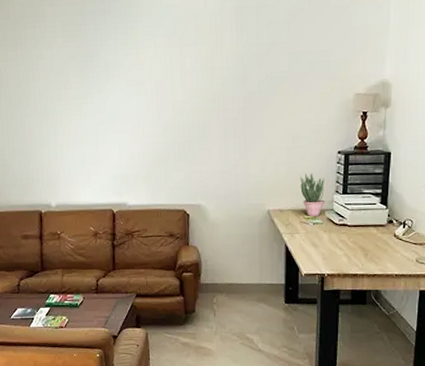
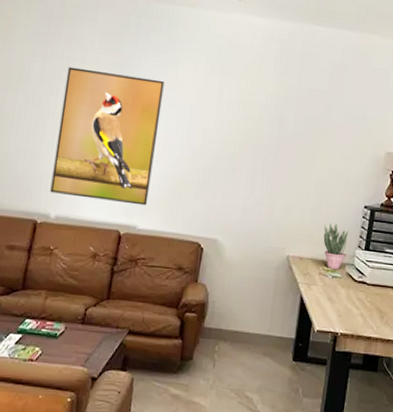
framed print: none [39,62,133,185] -> present [50,66,165,206]

